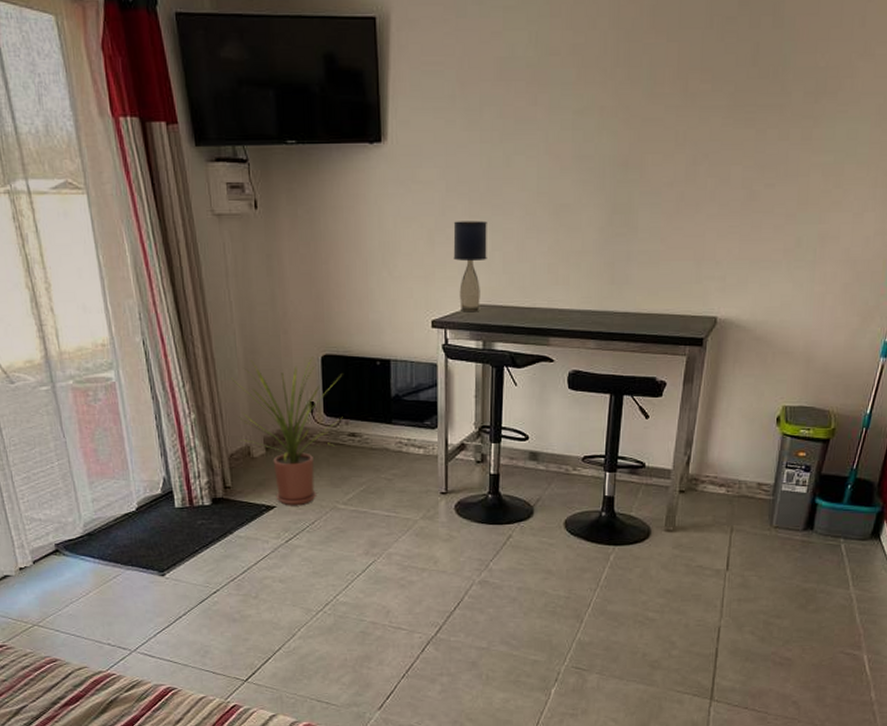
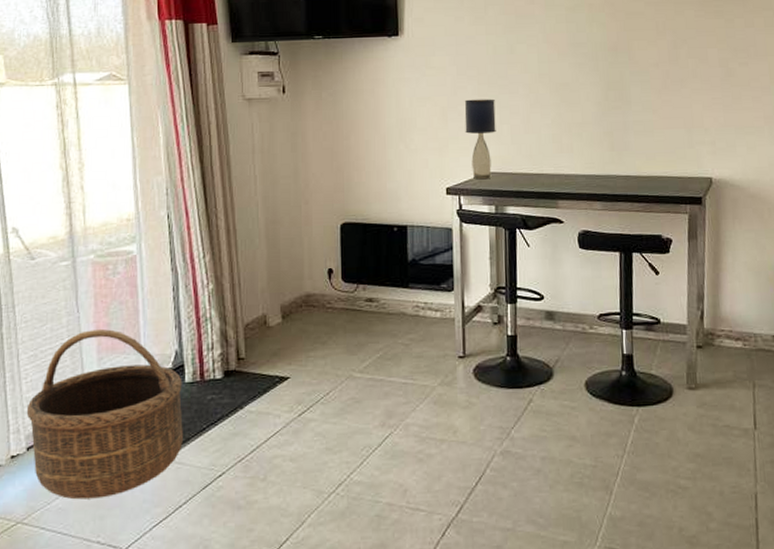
basket: none [27,454,178,608] -> present [26,328,183,500]
house plant: present [231,357,343,505] -> none [252,225,361,375]

